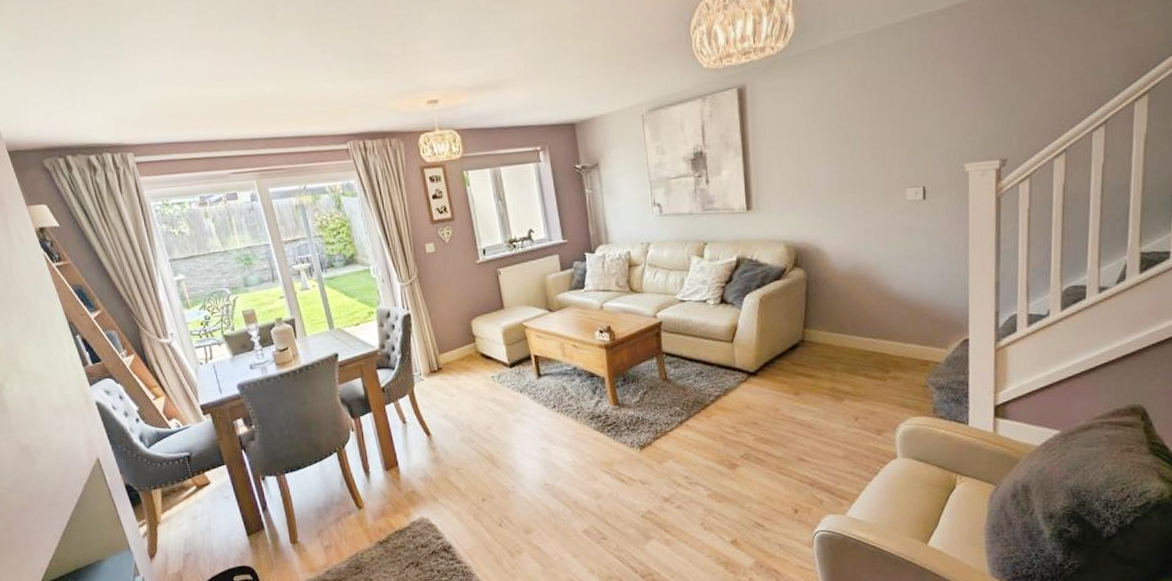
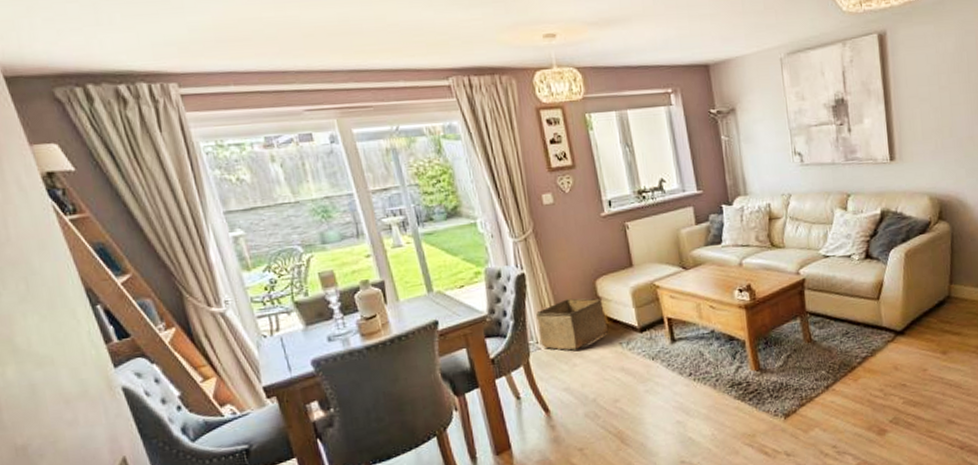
storage bin: none [420,336,481,382] -> present [536,298,608,351]

